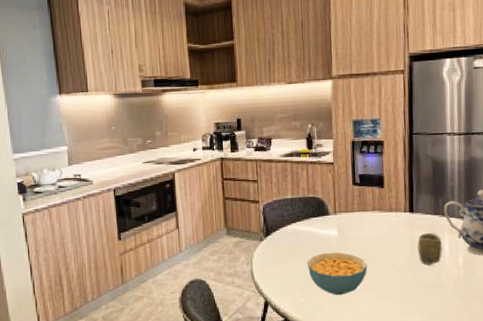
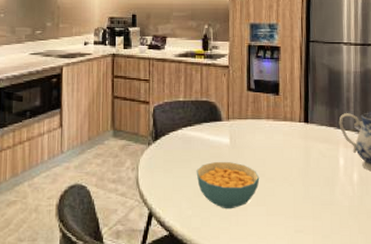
cup: present [417,233,442,264] -> none [312,146,337,179]

